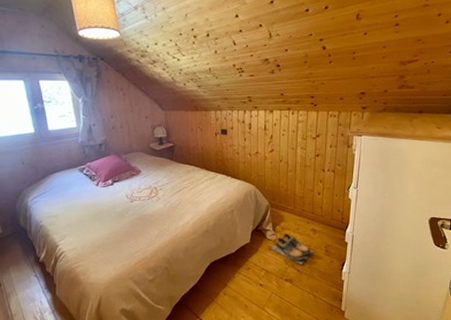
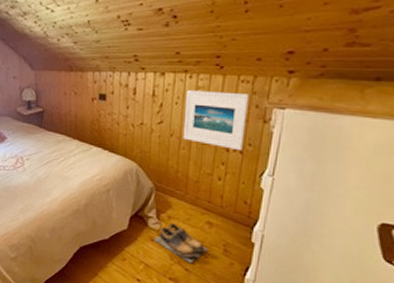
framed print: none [289,123,337,170] -> present [183,89,250,151]

